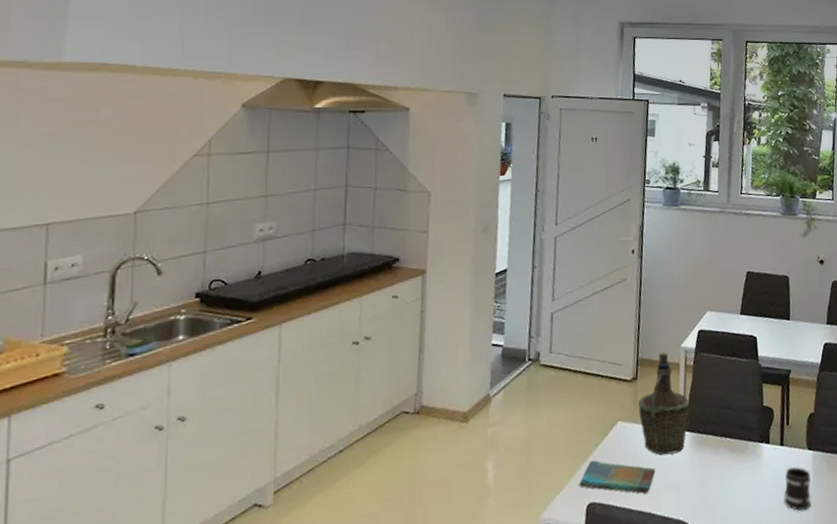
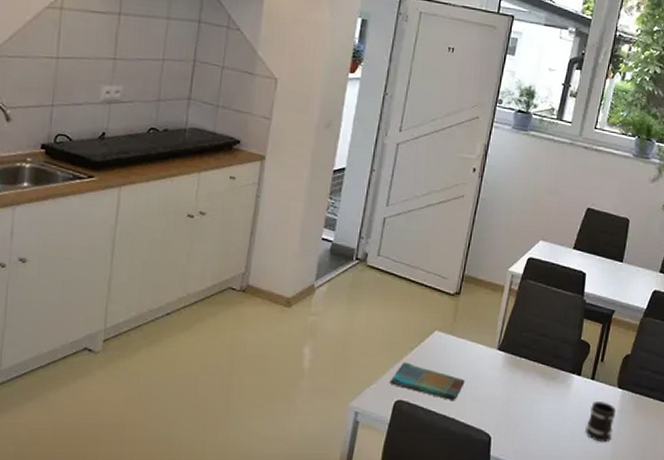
bottle: present [638,352,690,455] -> none [457,273,508,370]

